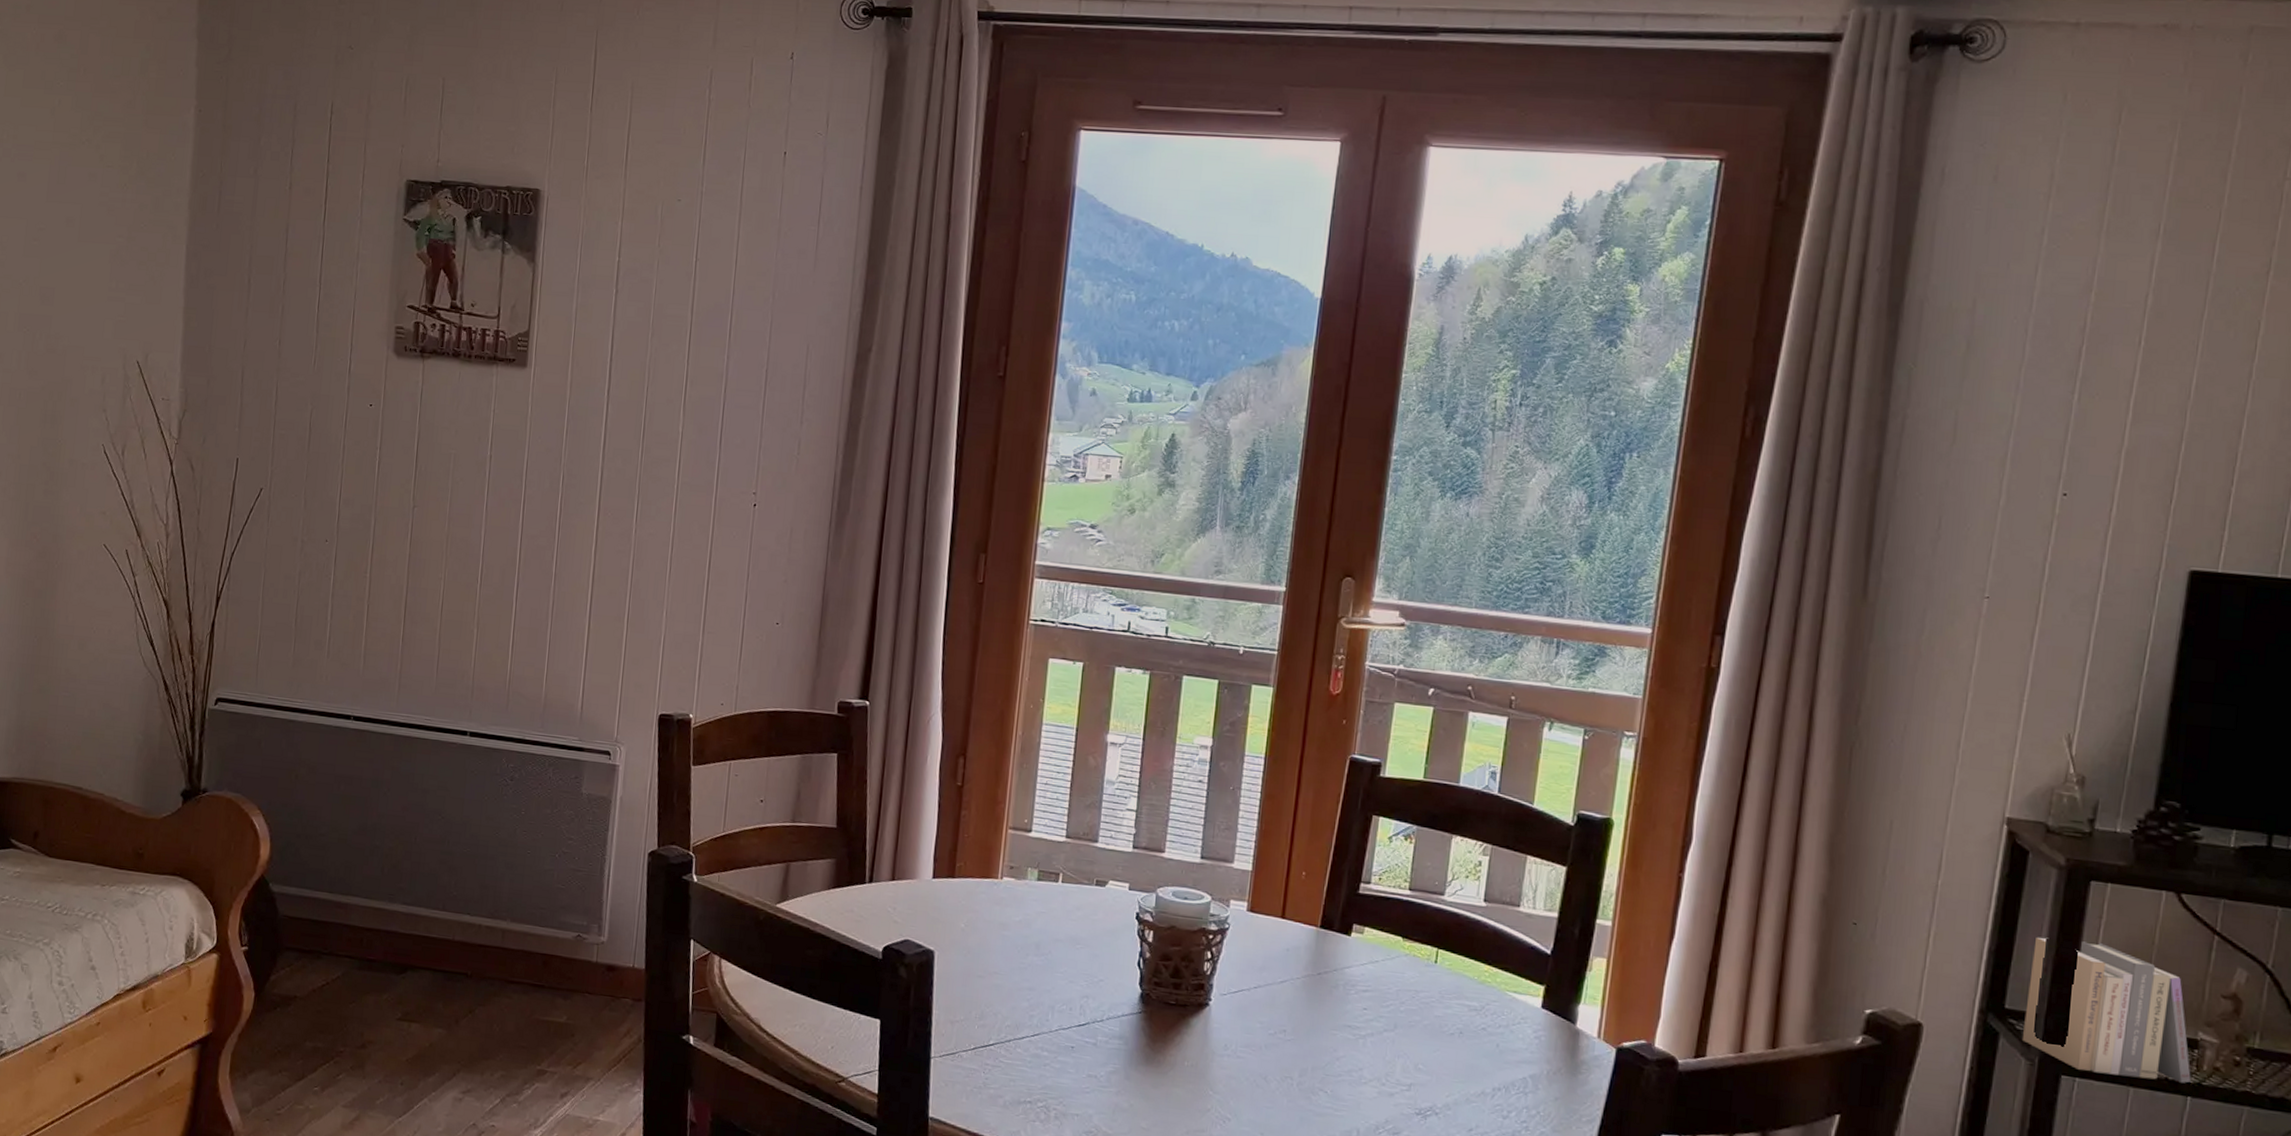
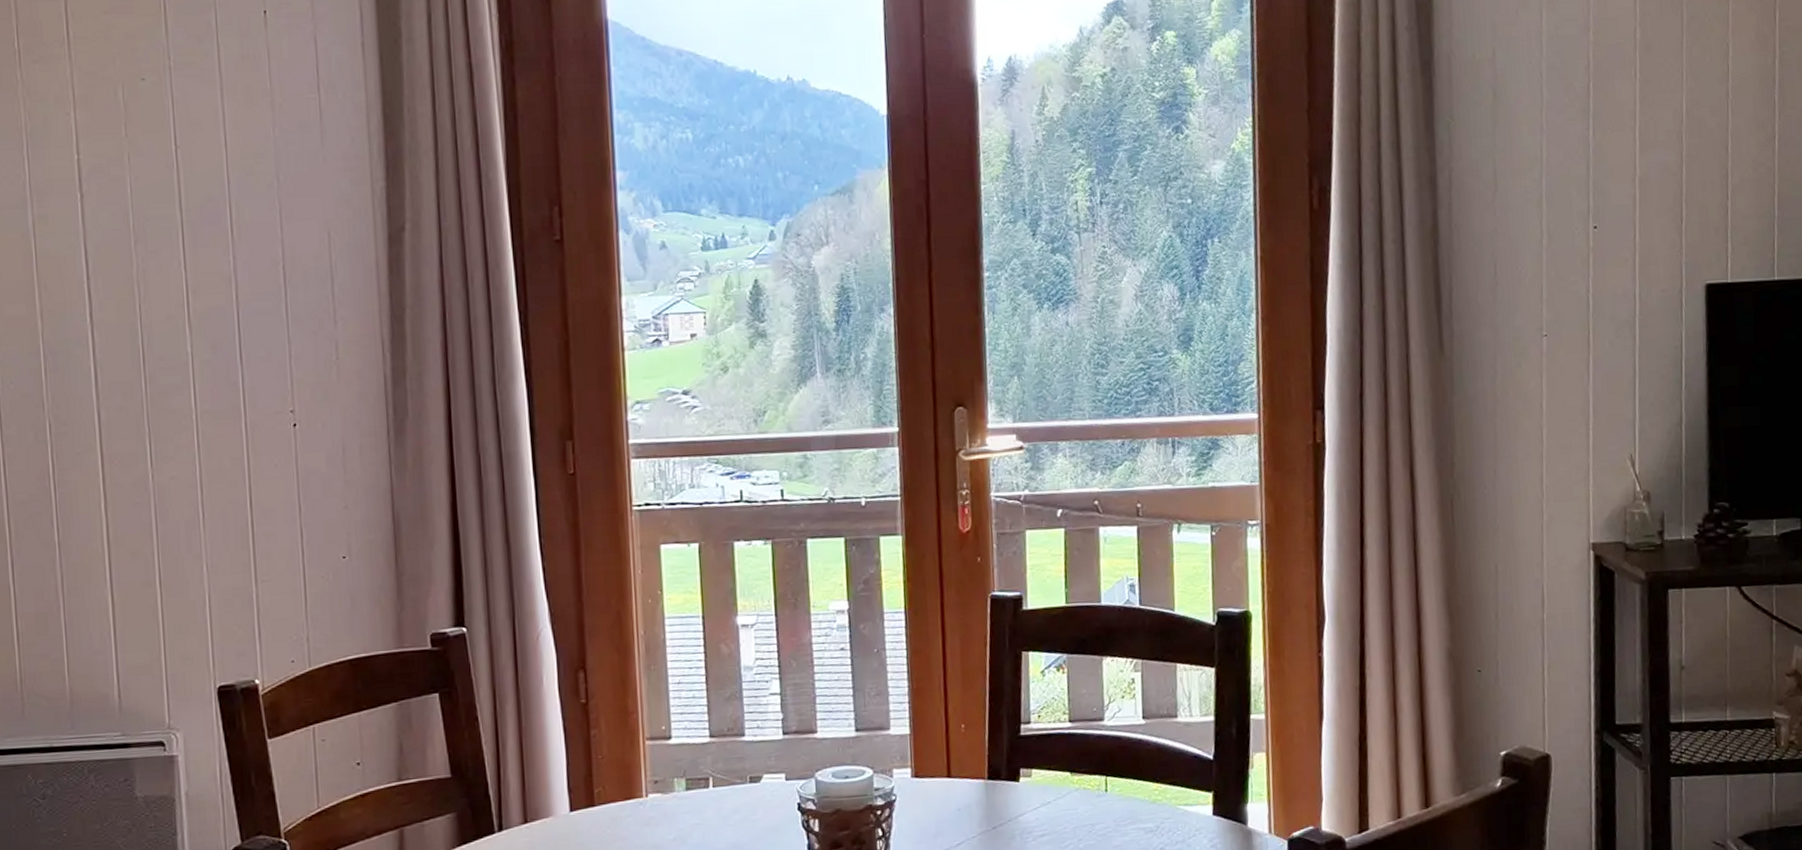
books: present [2023,936,2191,1083] -> none [1631,646,1773,769]

